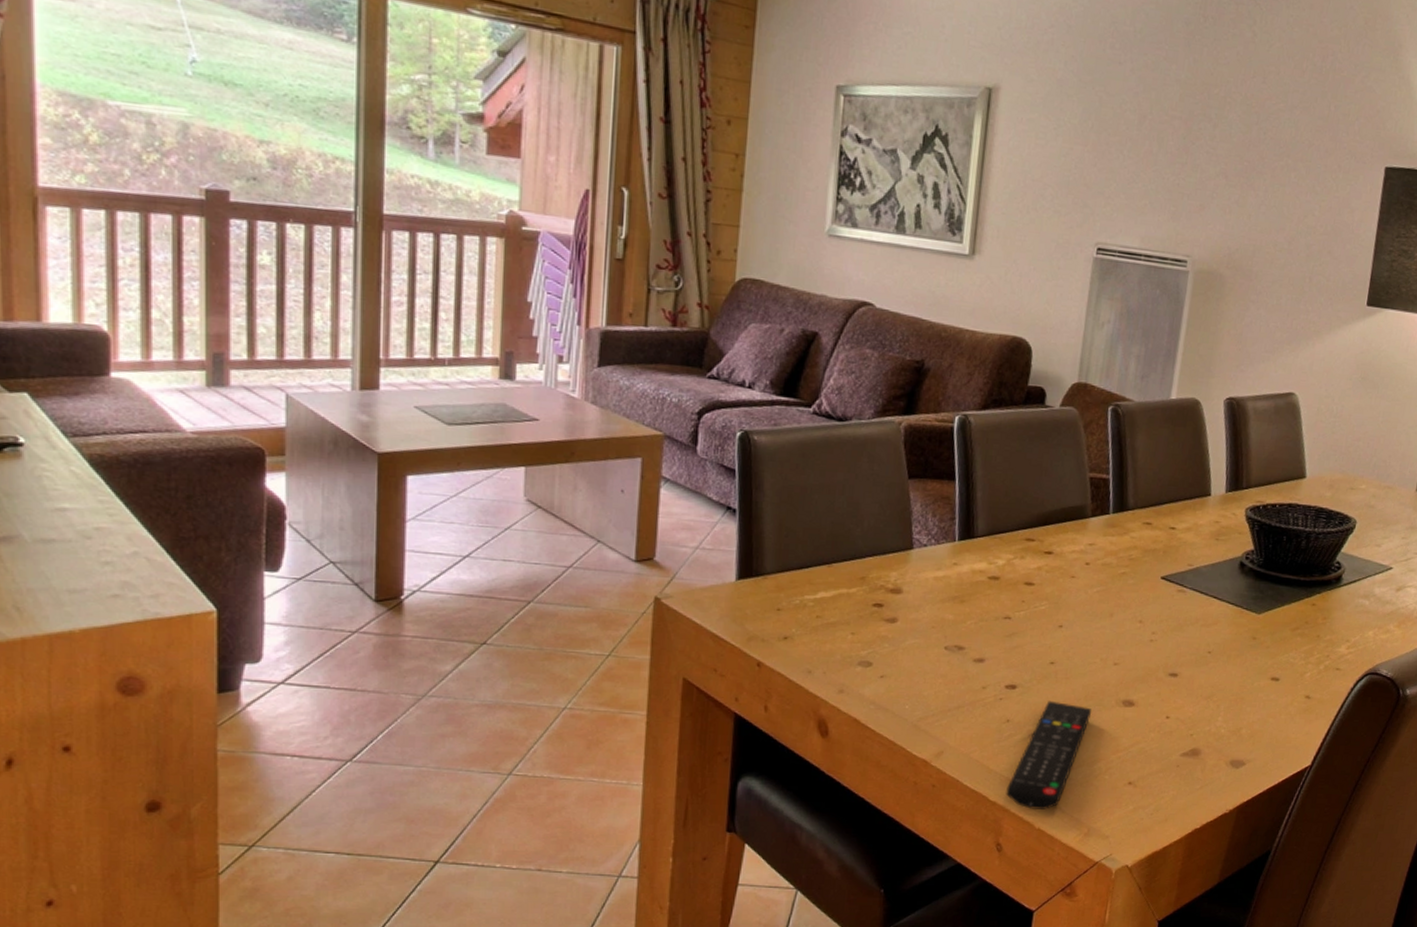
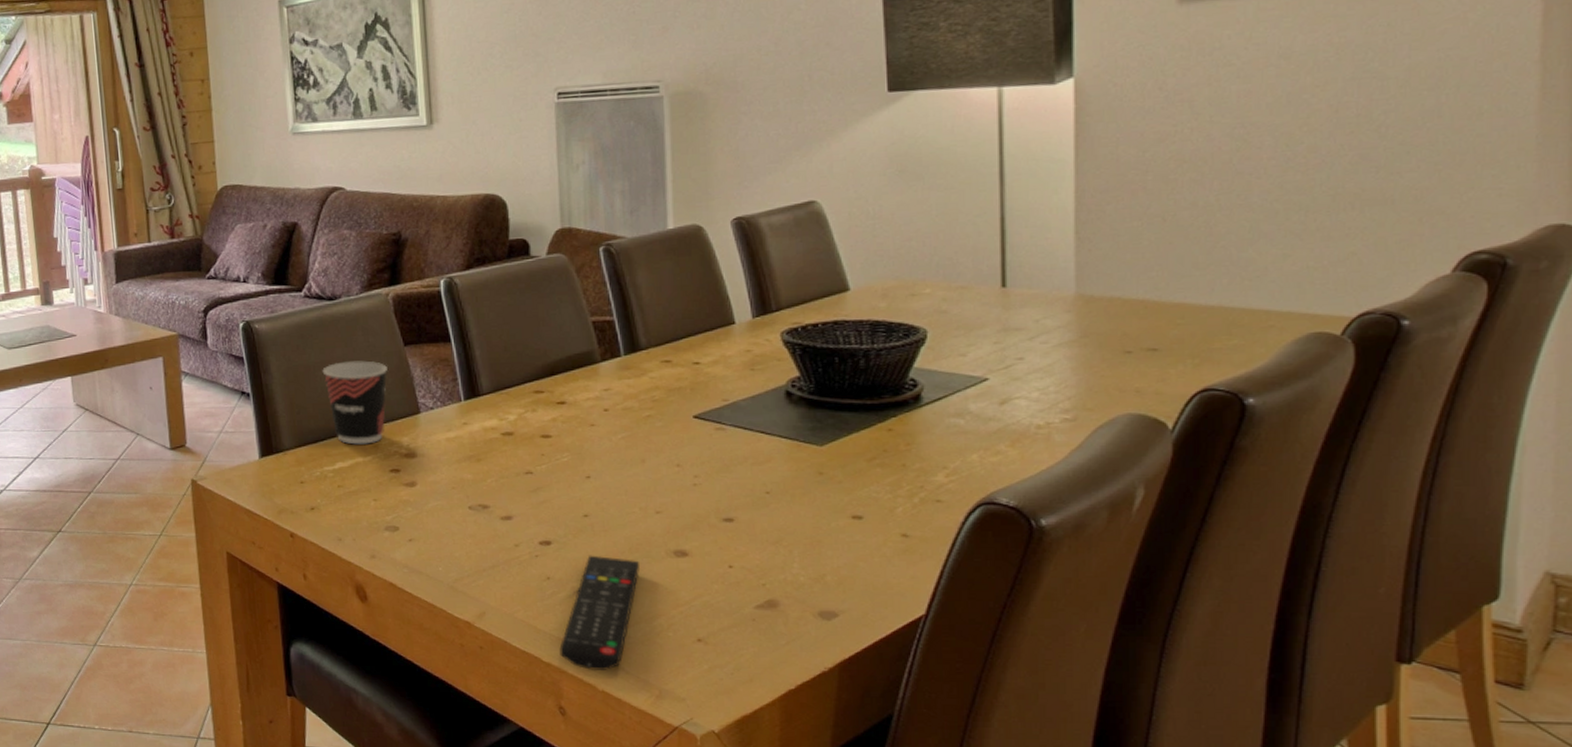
cup: none [819,487,888,576] -> present [322,360,387,445]

